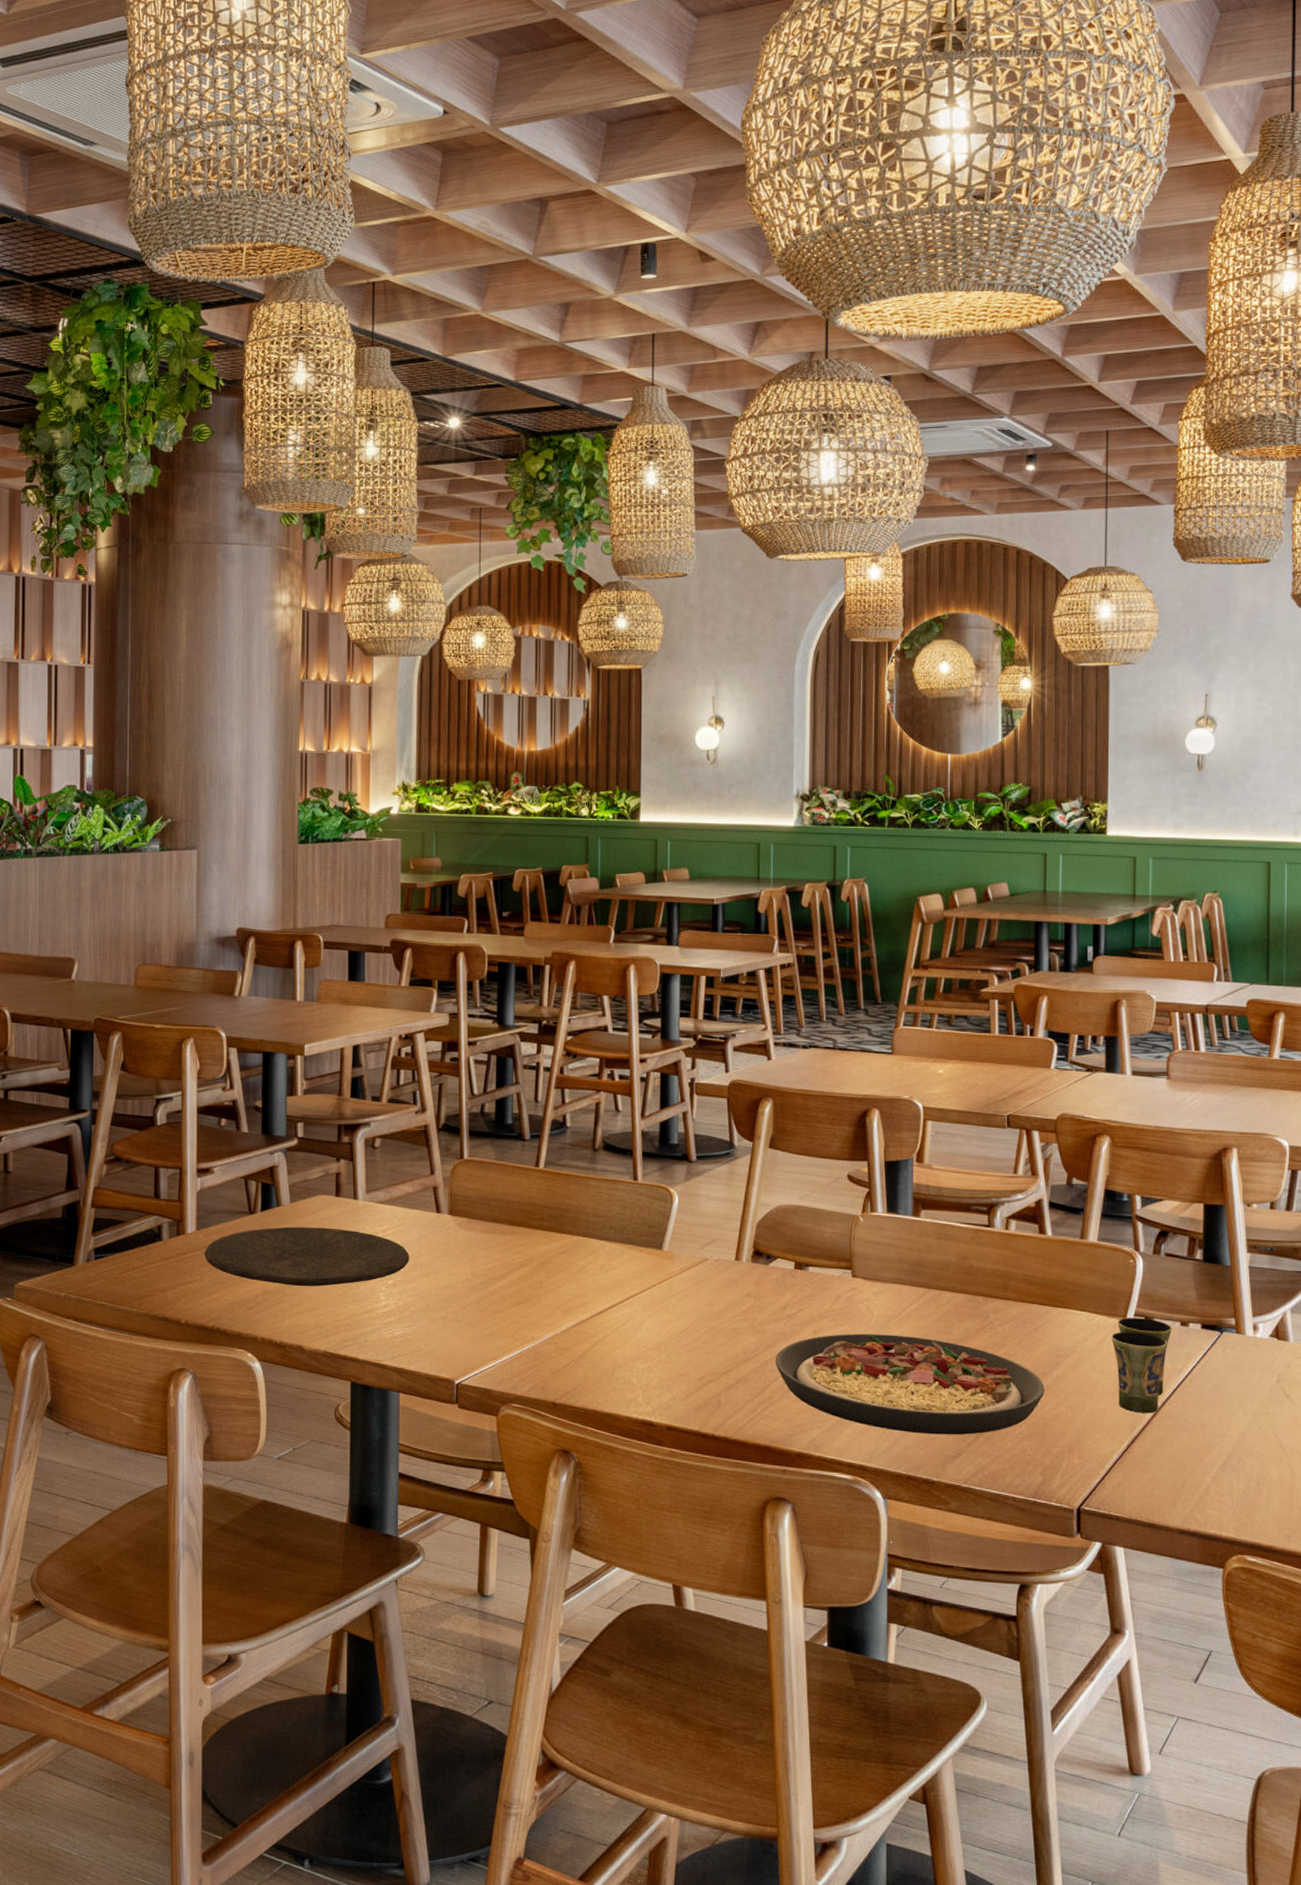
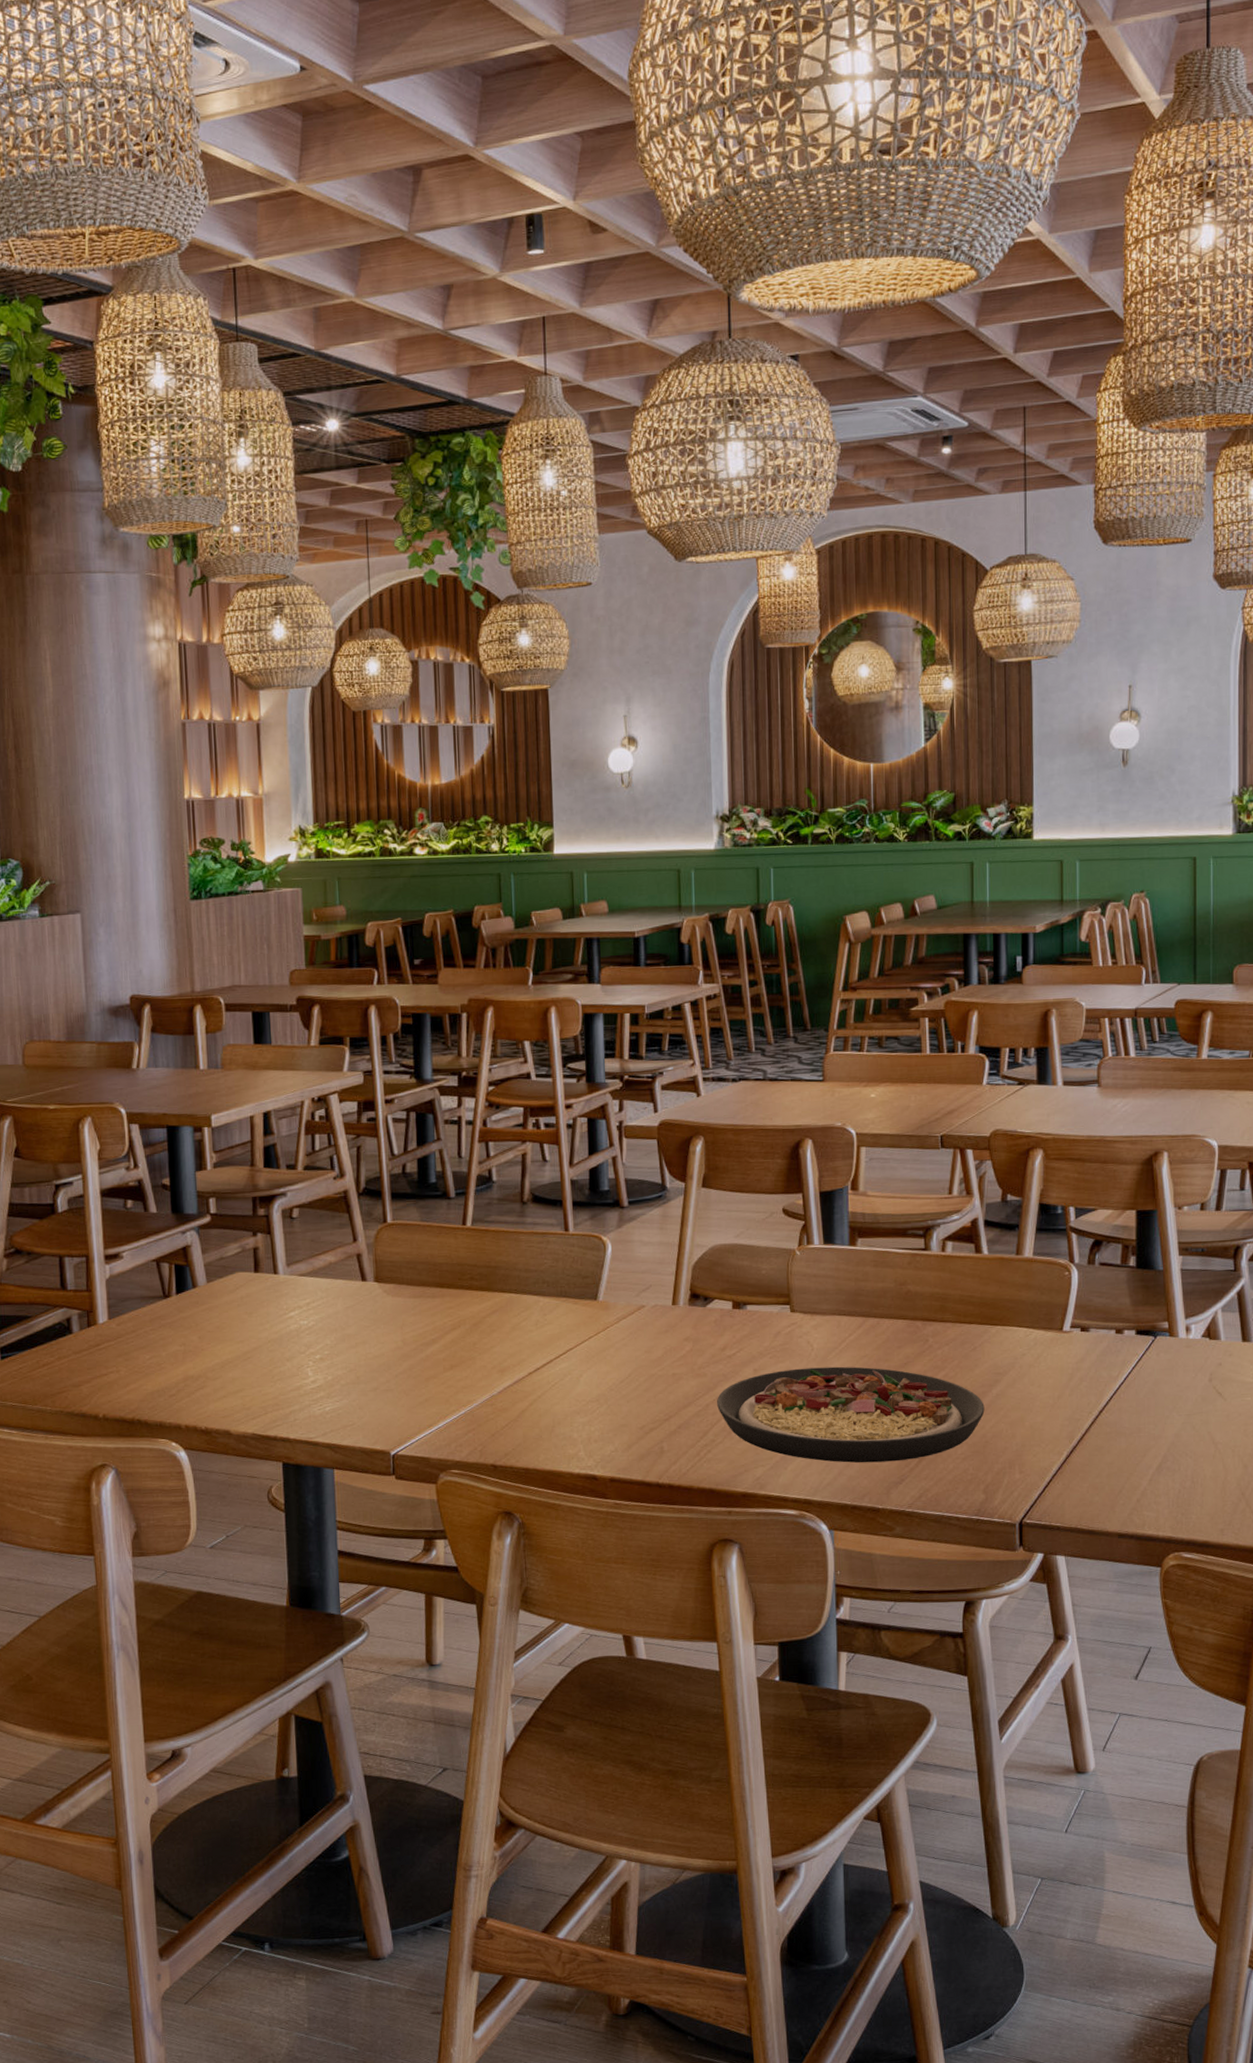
plate: present [204,1226,410,1286] -> none [118,1305,337,1369]
cup: present [1111,1317,1172,1414] -> none [1048,1328,1107,1423]

